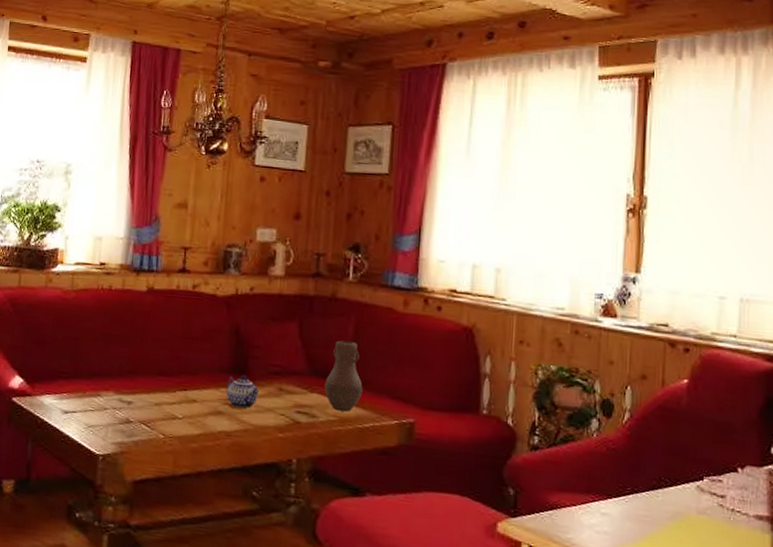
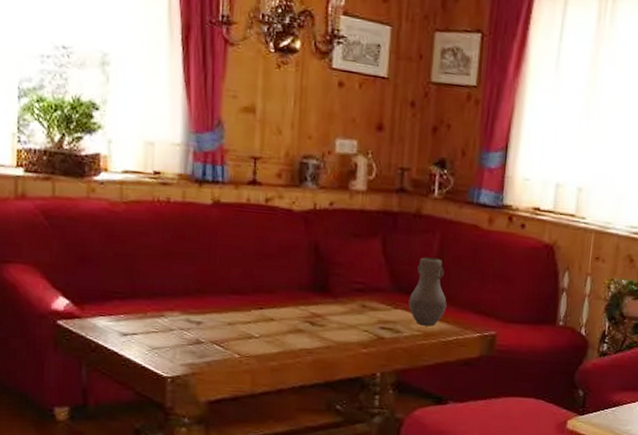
teapot: present [226,374,260,408] -> none [306,292,342,325]

